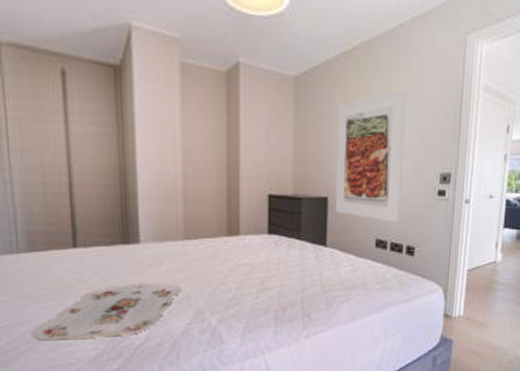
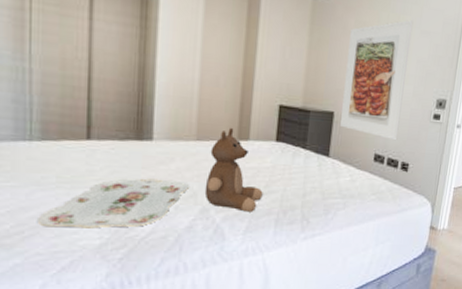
teddy bear: none [197,224,259,312] -> present [204,128,263,212]

